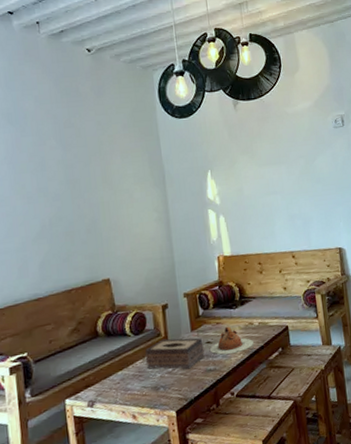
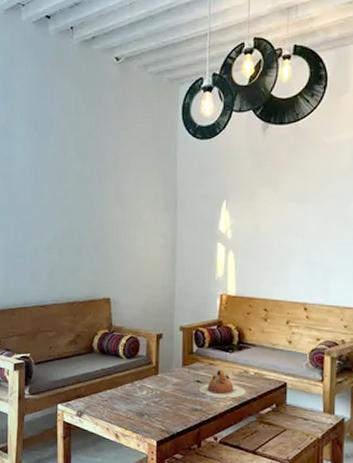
tissue box: present [145,338,205,370] -> none [134,368,193,404]

